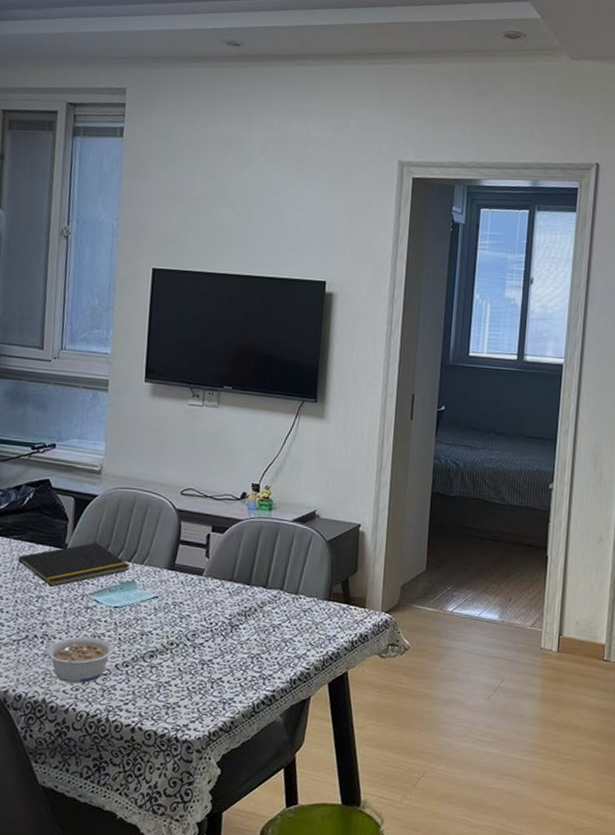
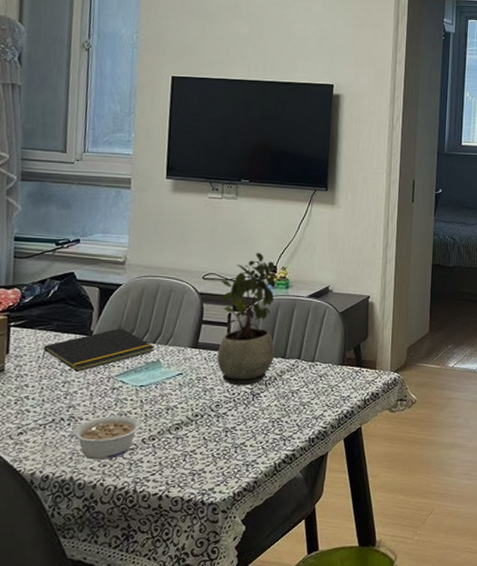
potted plant: none [194,468,261,616] -> present [217,252,278,386]

